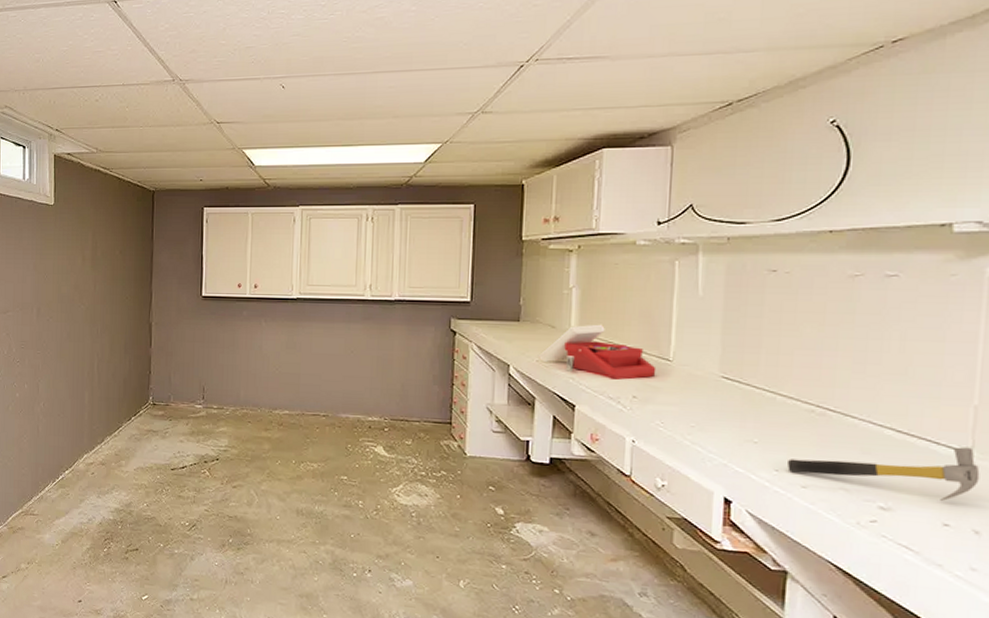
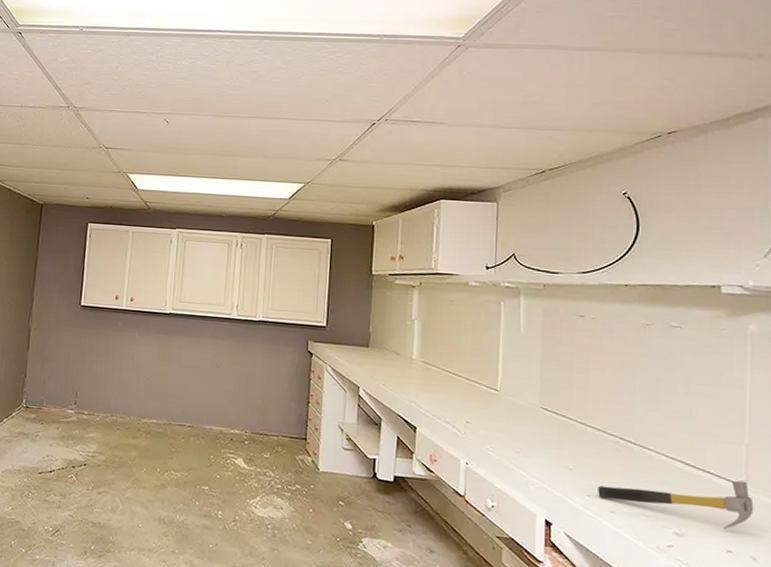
toolbox: present [537,324,657,380] -> none [384,353,486,406]

